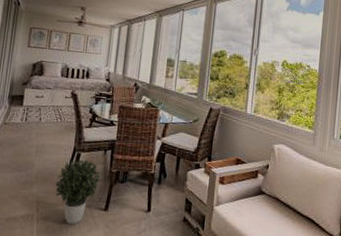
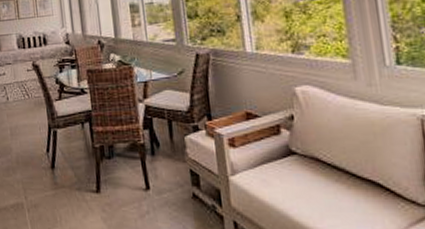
potted plant: present [55,160,101,225] -> none [38,136,85,212]

